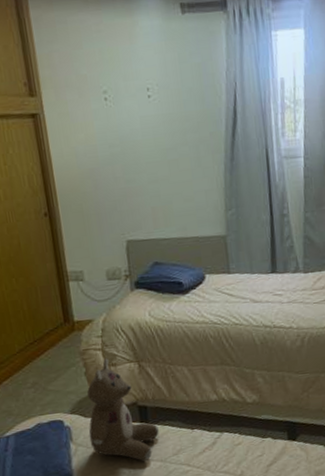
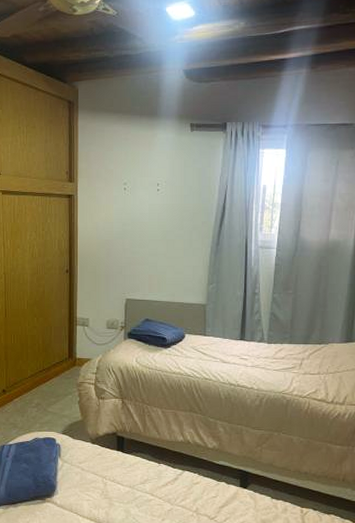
stuffed bear: present [87,358,159,461] -> none [74,392,131,484]

